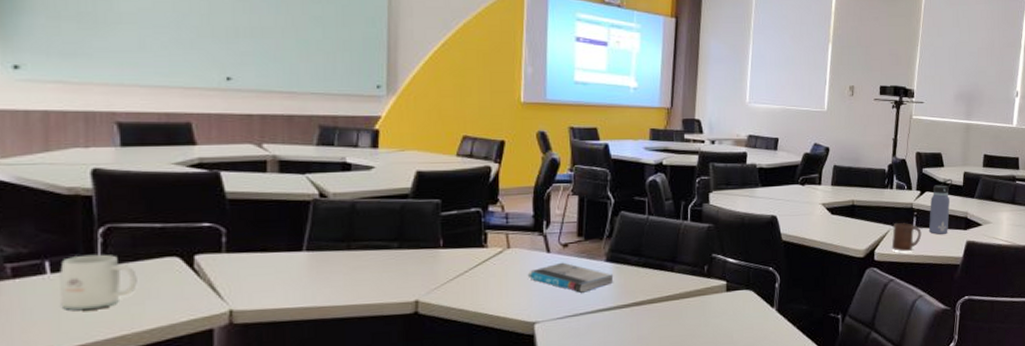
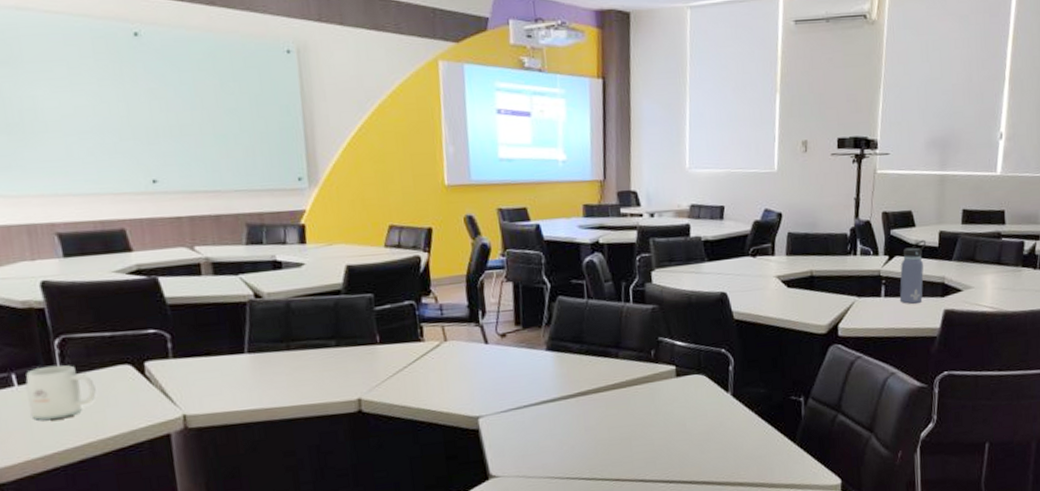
book: present [527,262,614,293] -> none [467,353,556,384]
cup: present [891,223,922,252] -> none [857,292,892,326]

